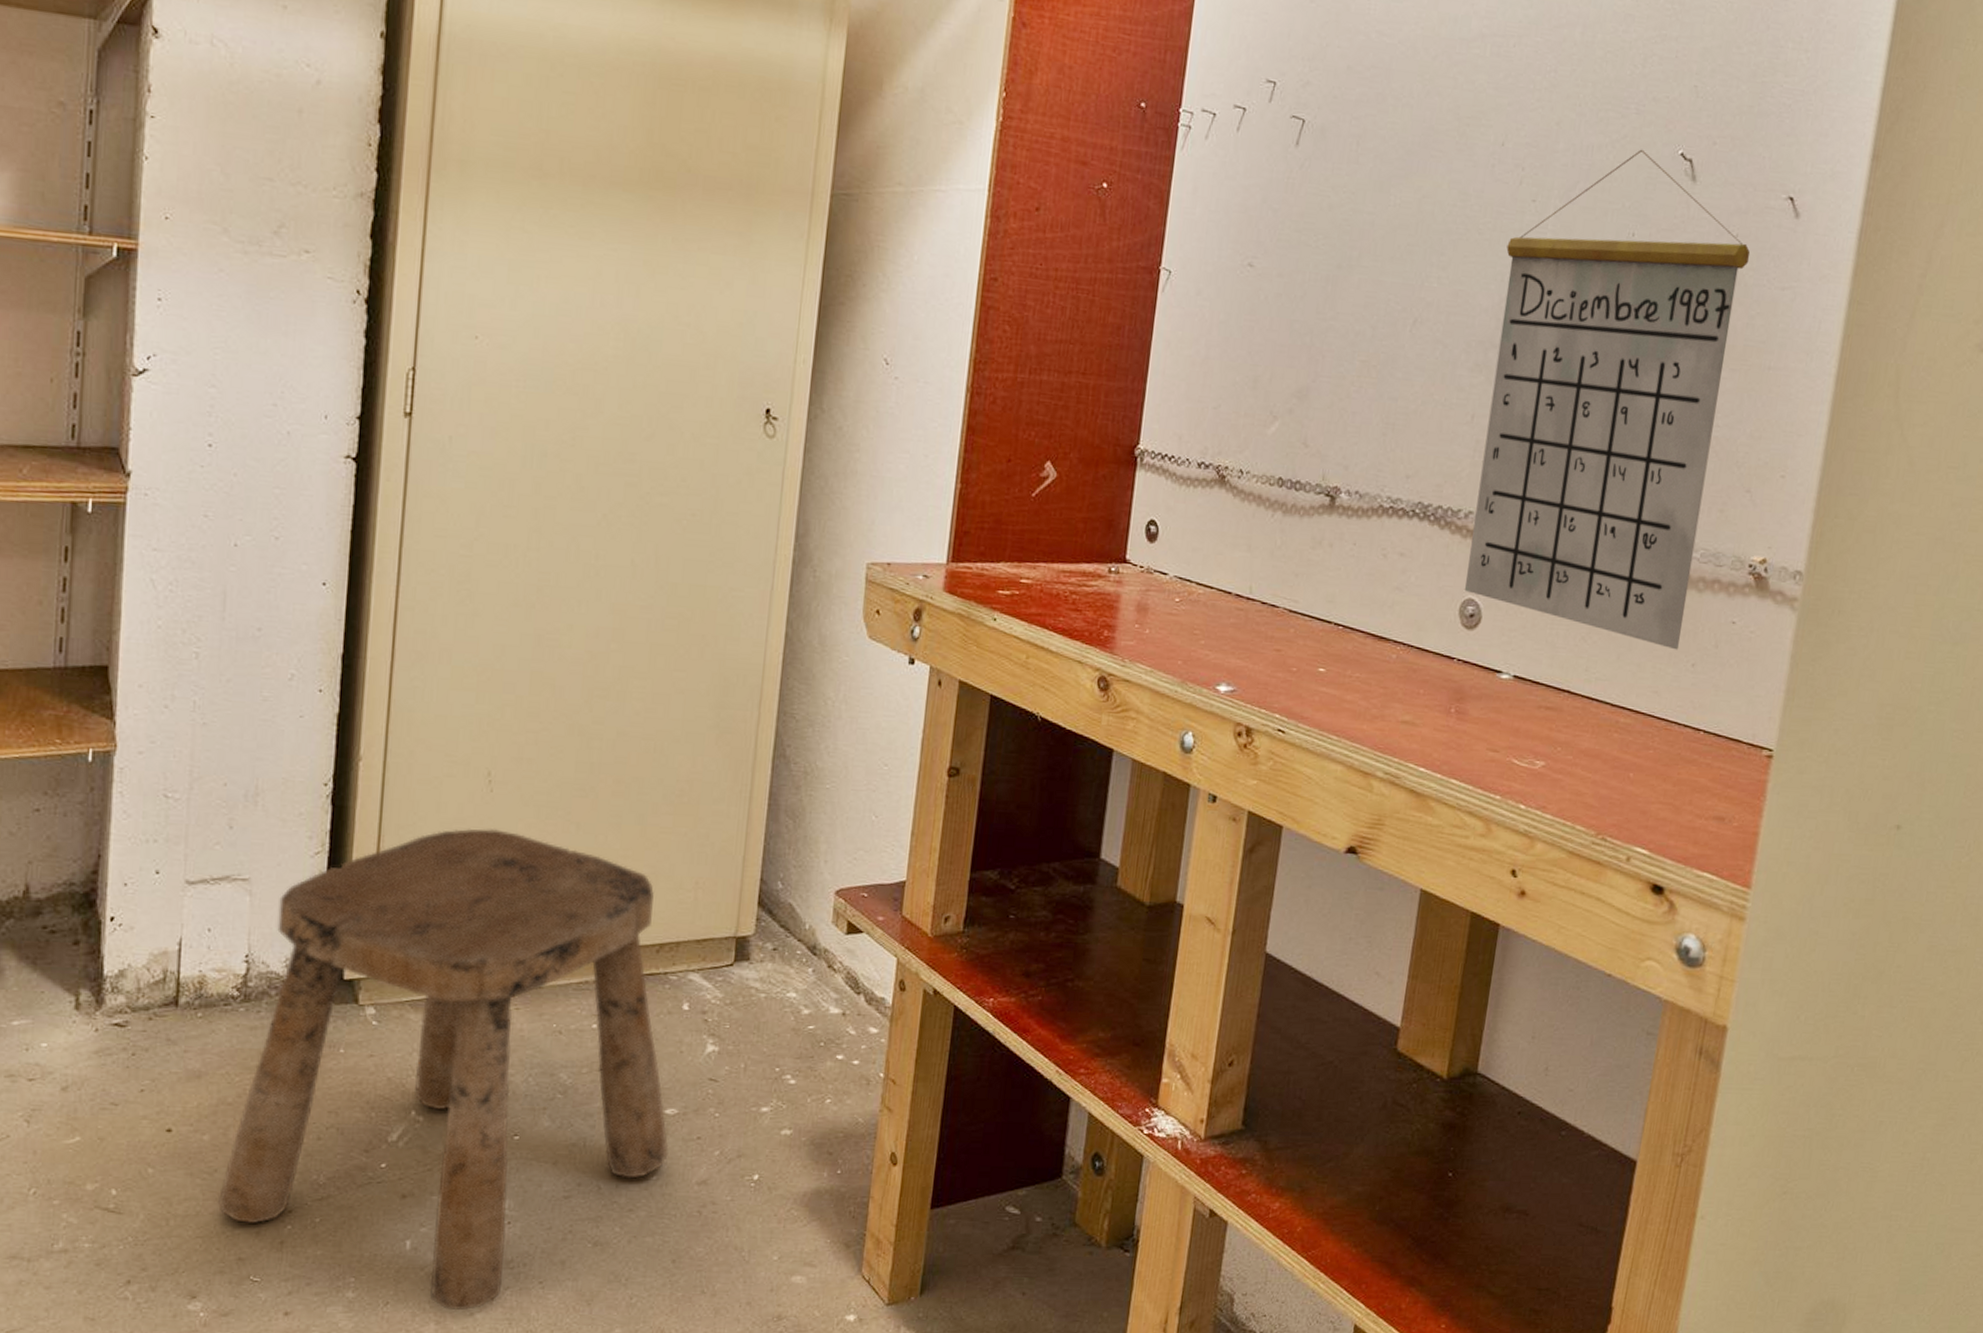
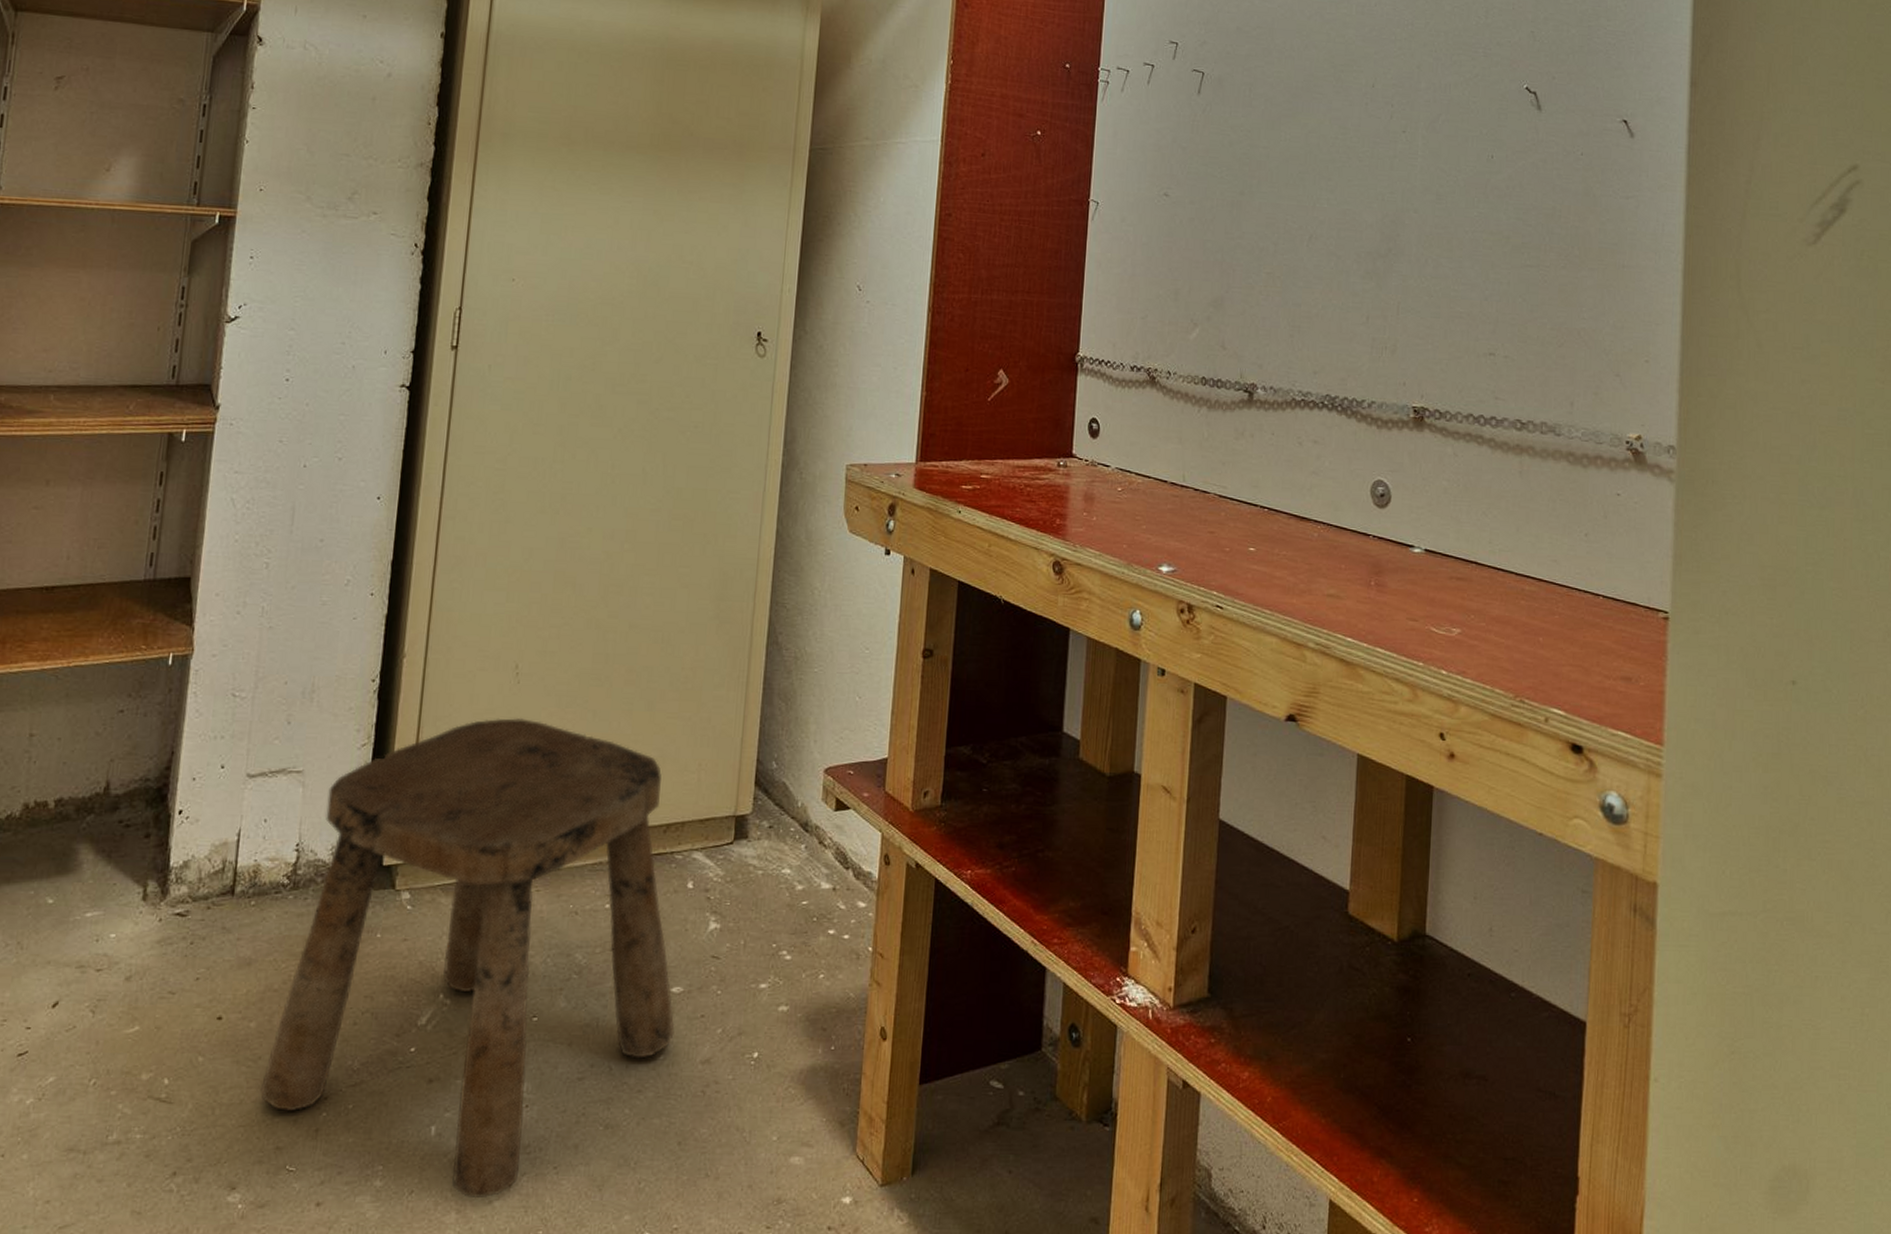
calendar: present [1464,149,1750,650] -> none [1373,85,1595,521]

